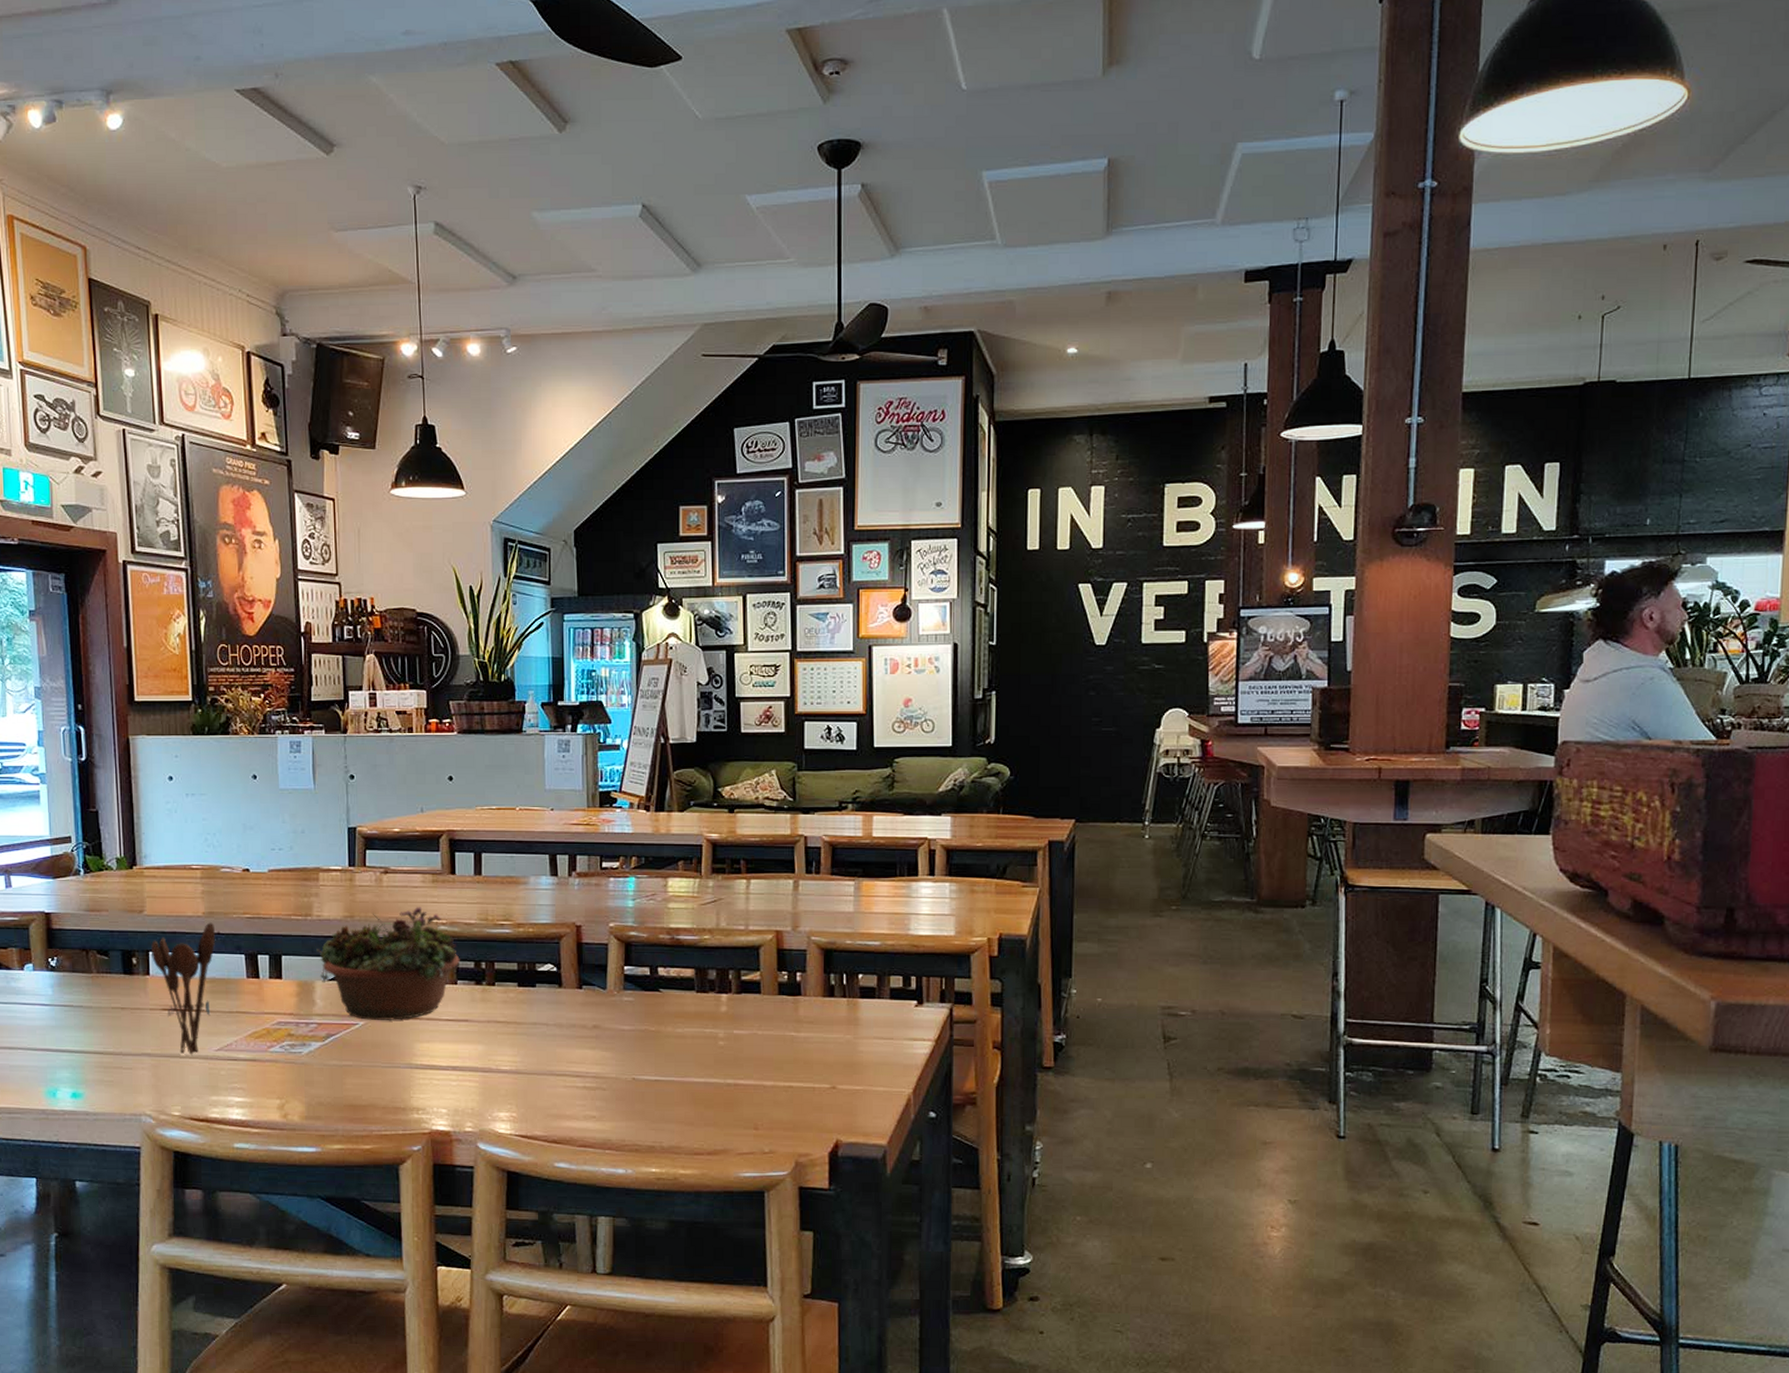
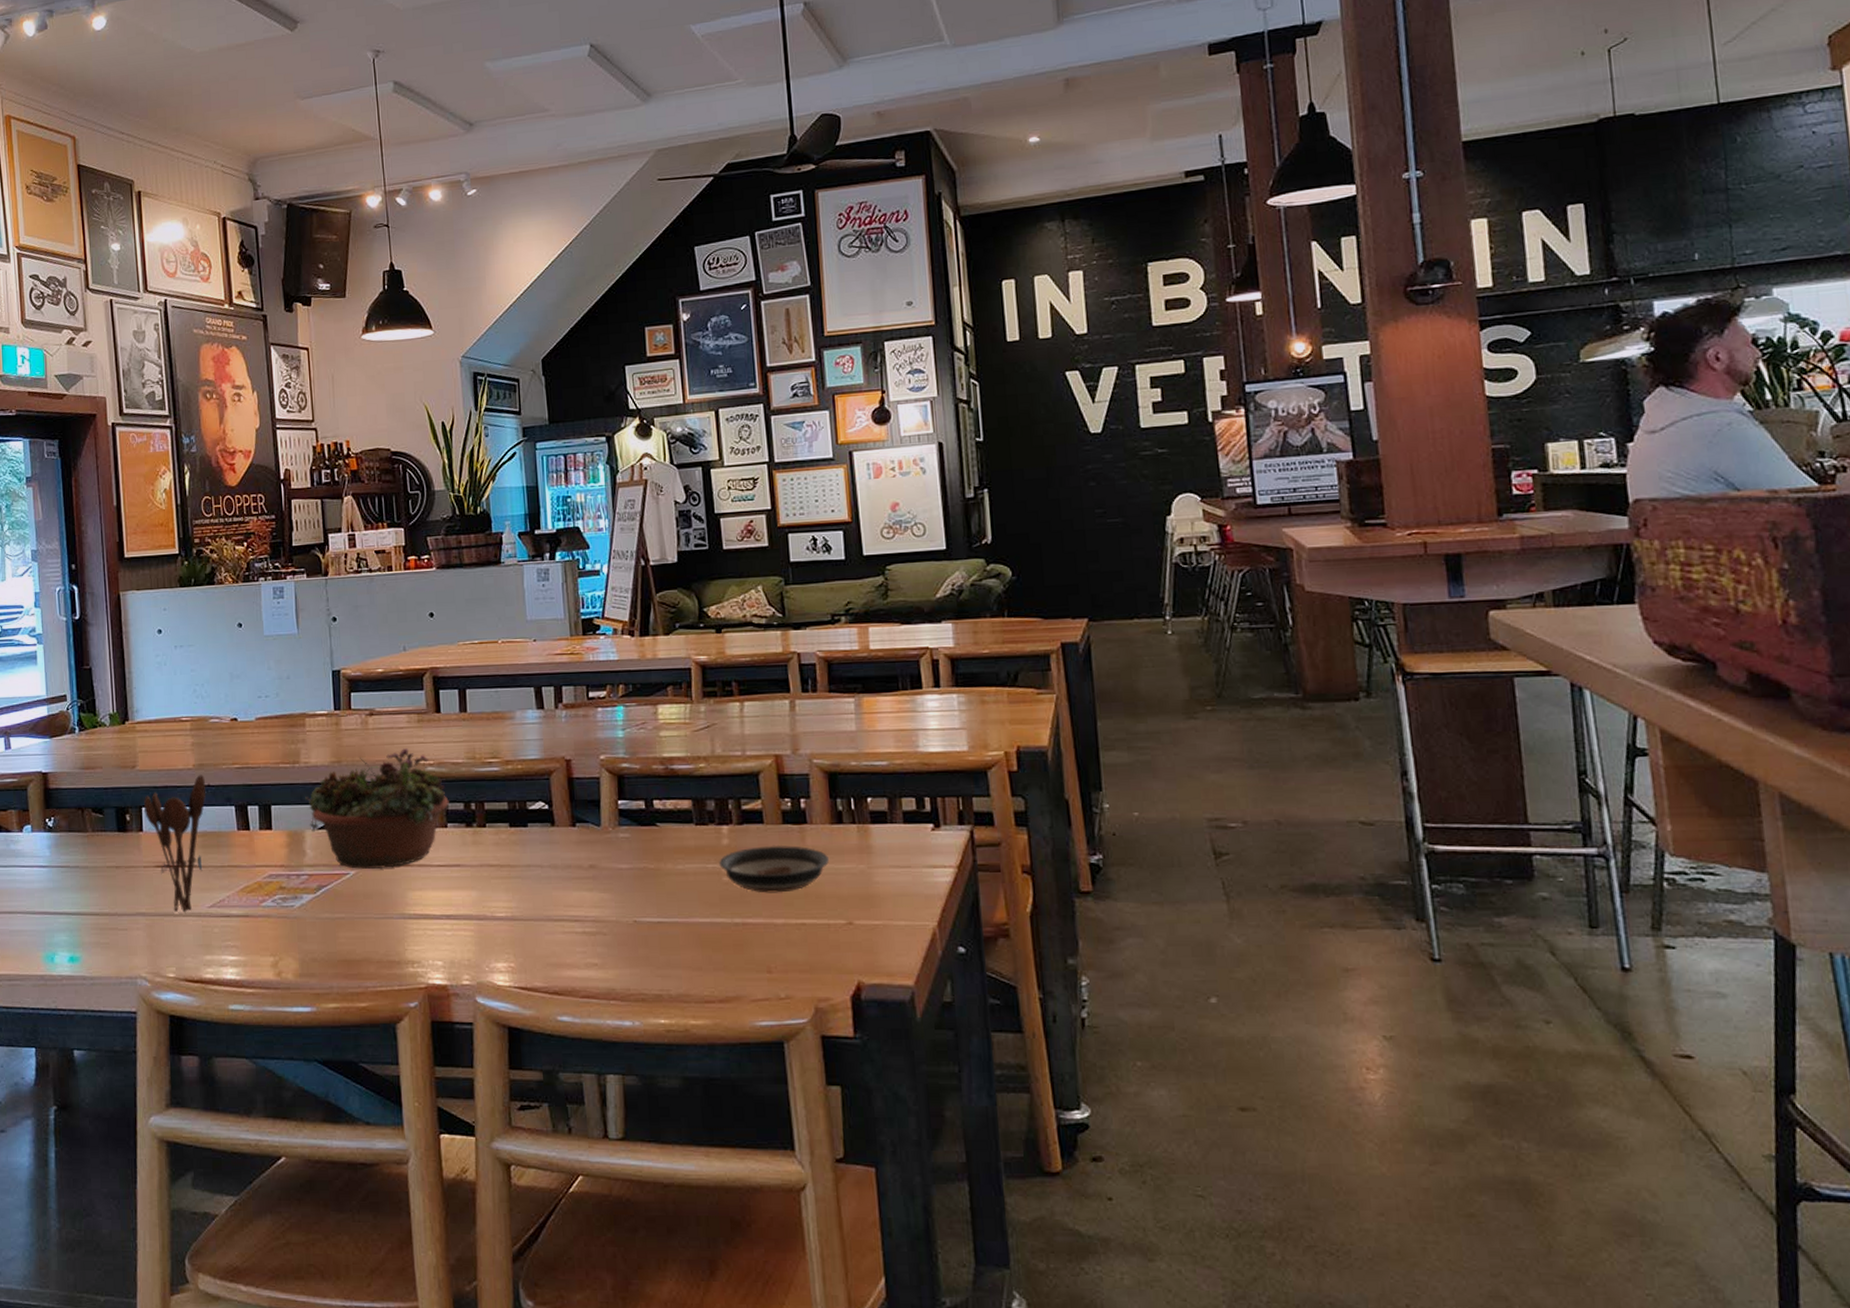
saucer: none [716,1014,818,1058] -> present [719,845,829,893]

